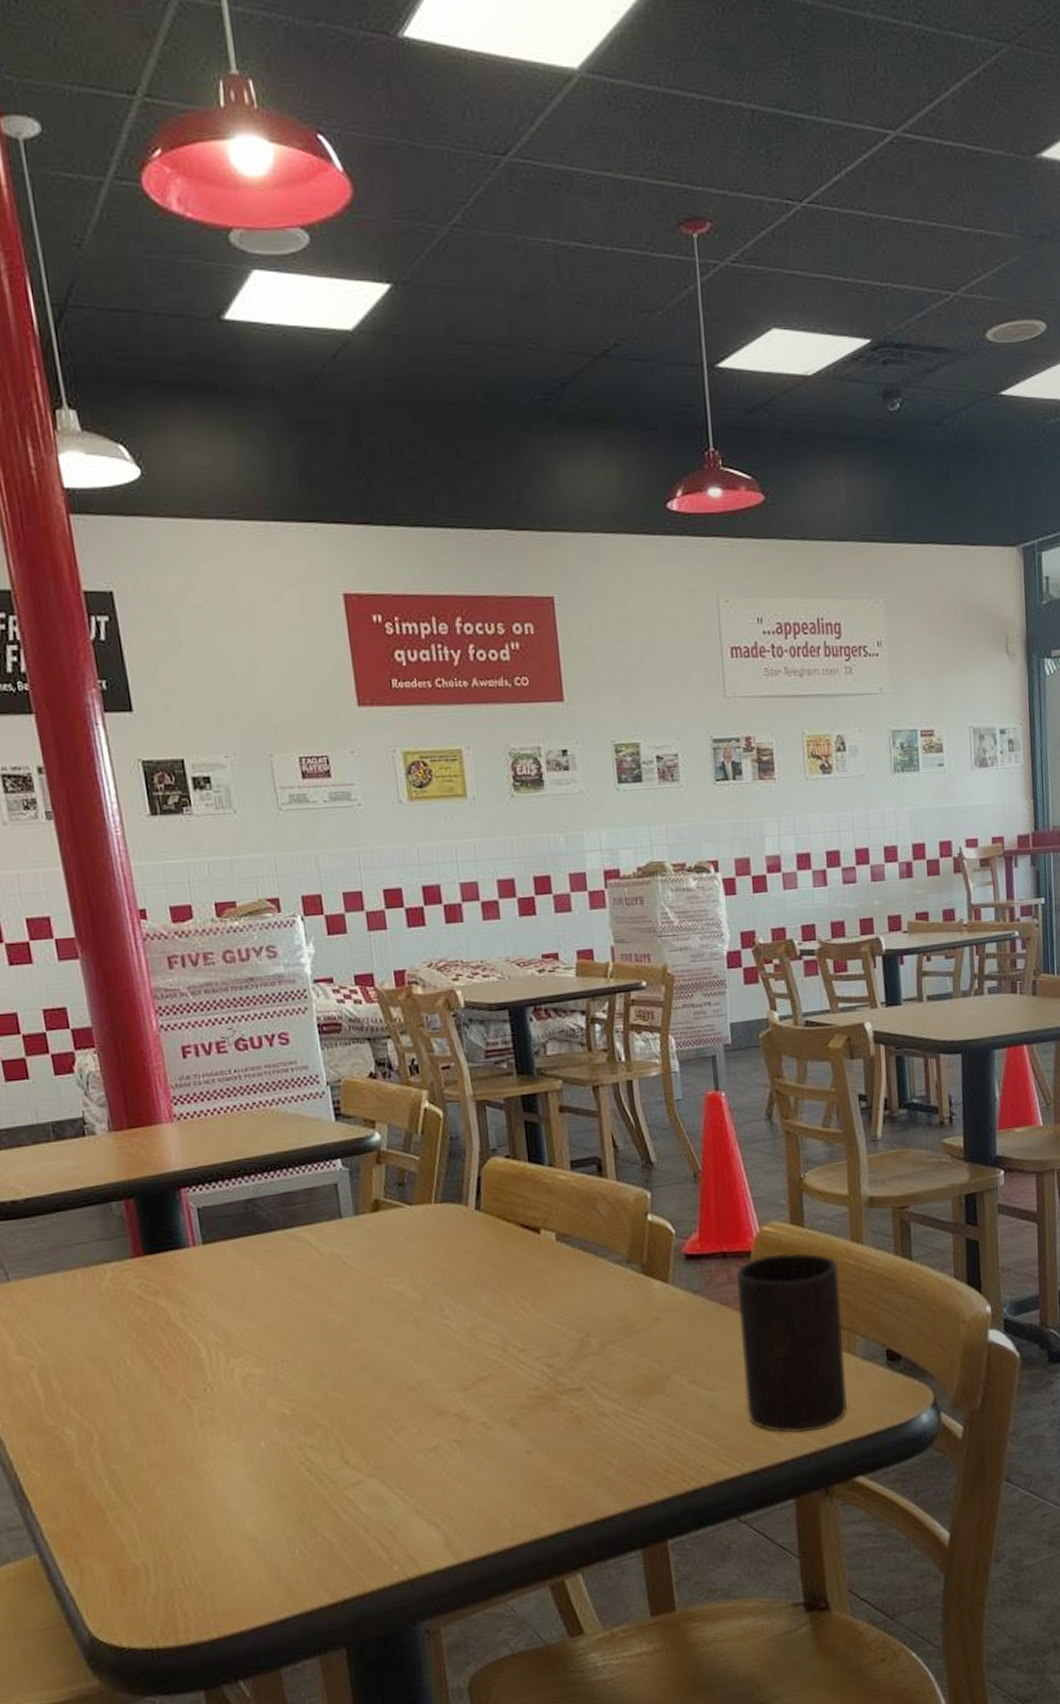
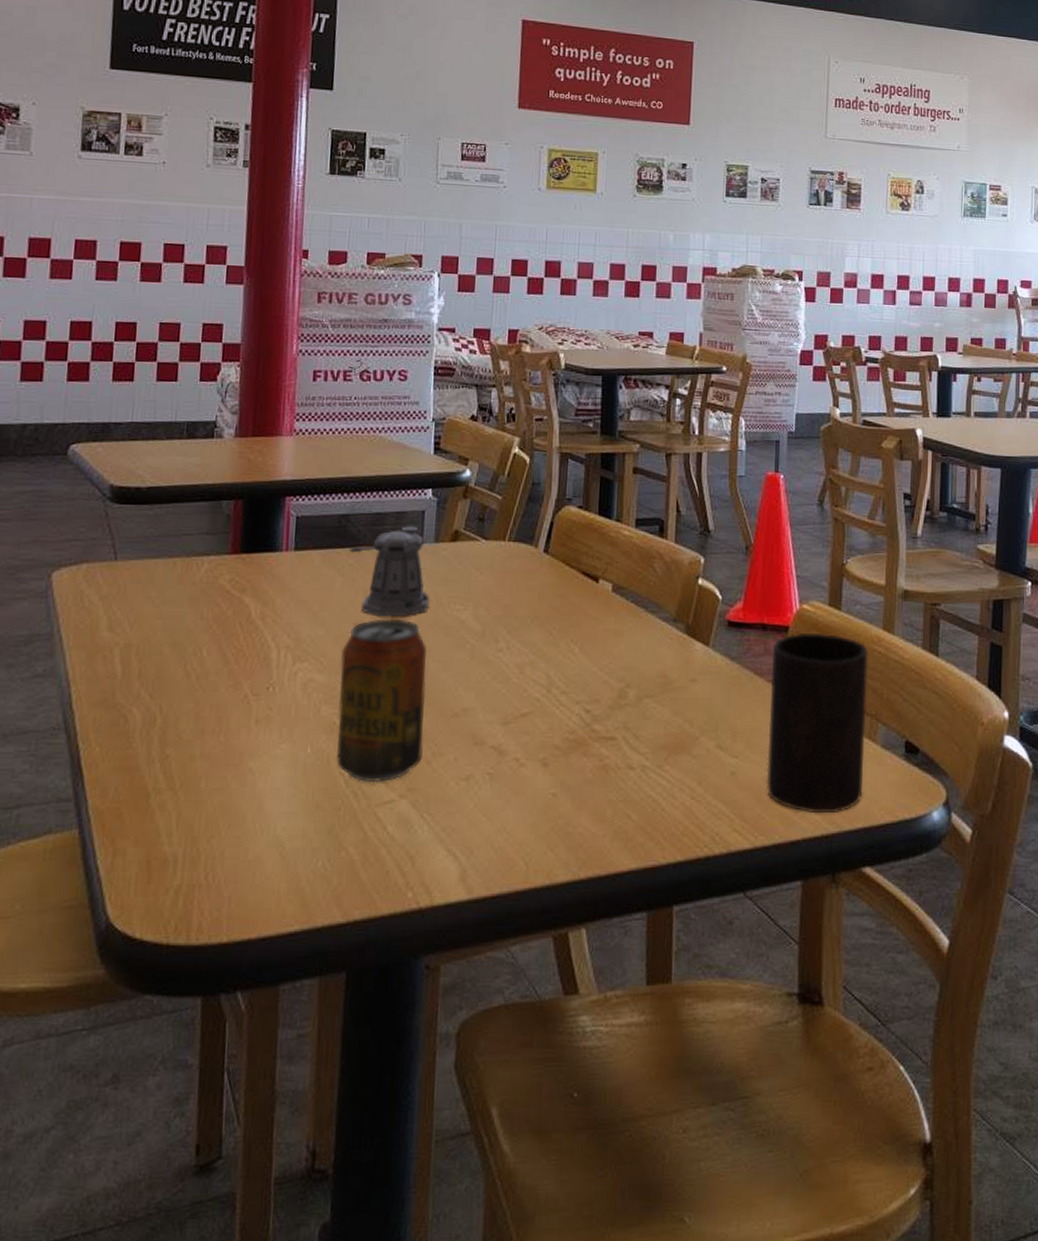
pepper shaker: none [263,1201,362,1301] -> present [349,526,430,617]
beverage can: none [275,1300,383,1468] -> present [336,618,427,783]

